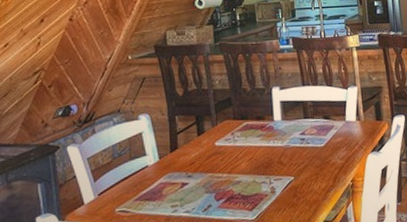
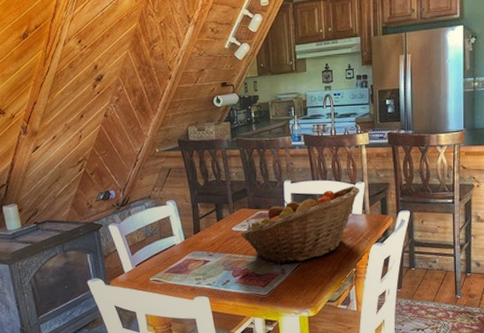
fruit basket: none [225,90,353,181] -> present [241,185,360,263]

